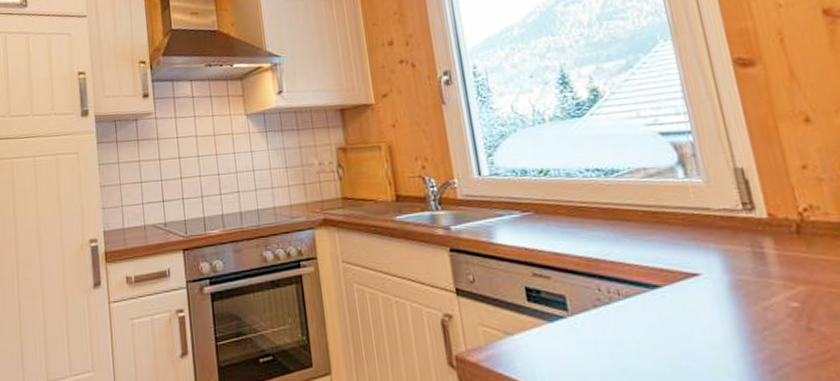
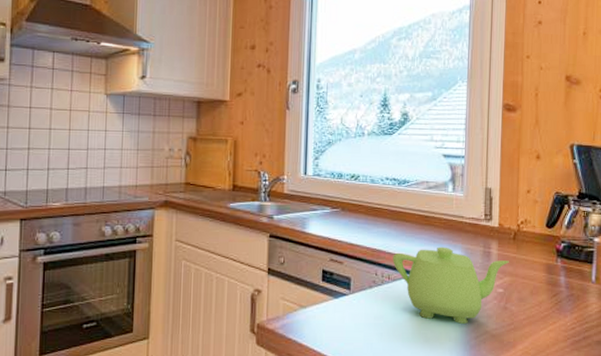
teapot: none [617,249,799,352] -> present [393,246,509,324]

